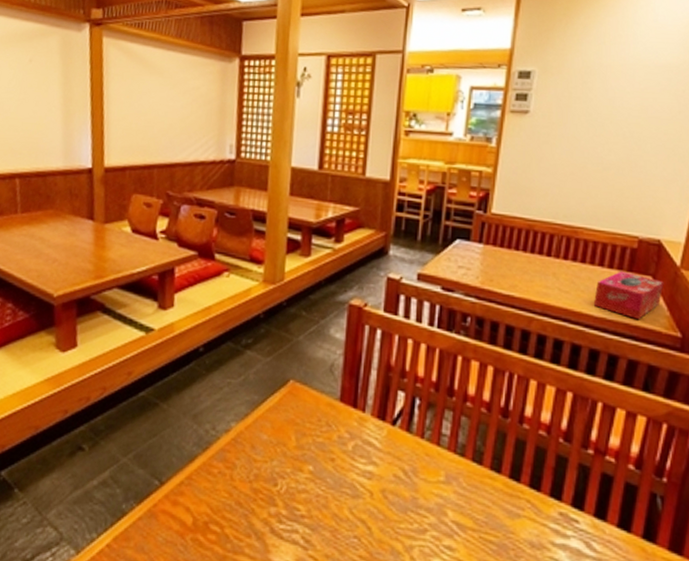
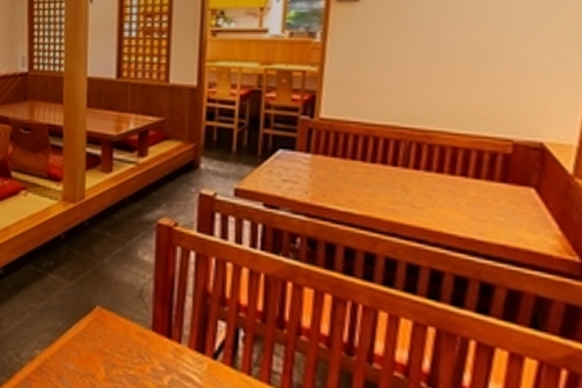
tissue box: present [593,271,664,320] -> none [456,181,552,241]

